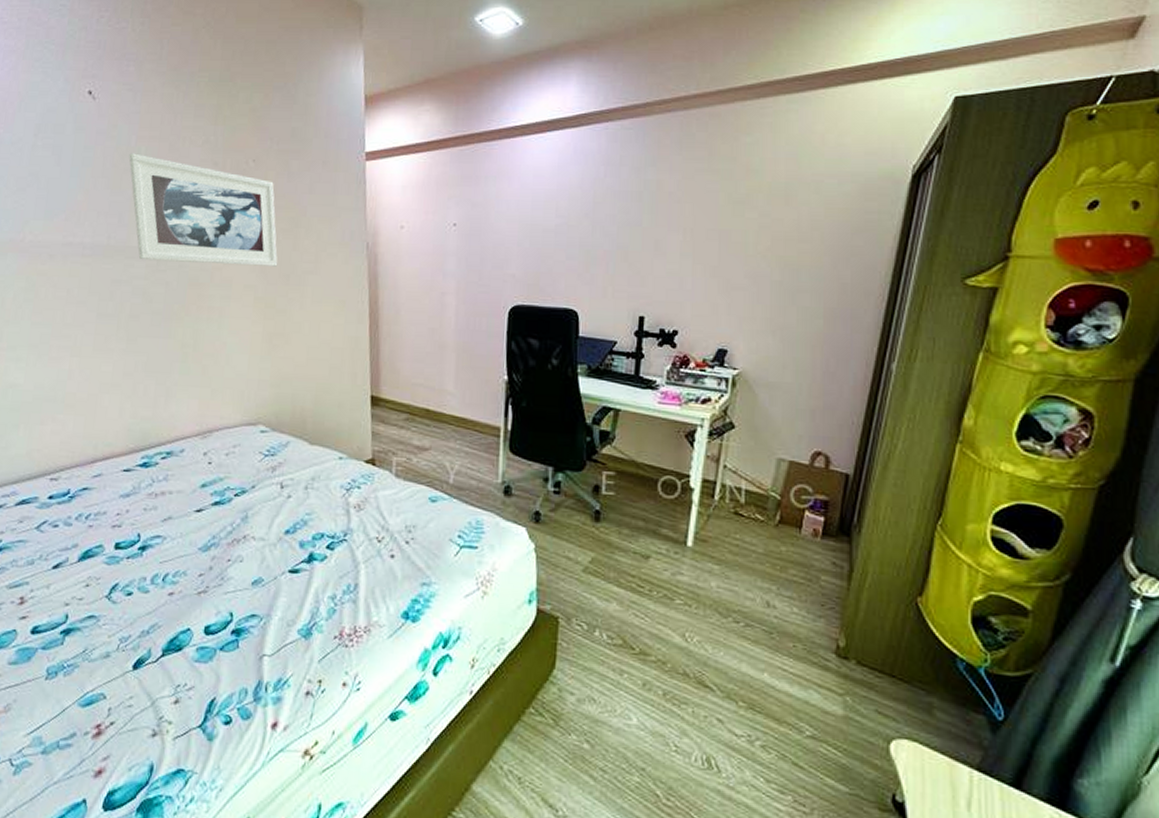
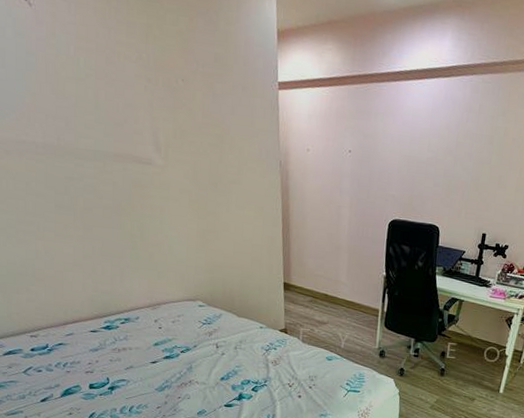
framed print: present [128,153,278,267] -> none [69,62,208,175]

